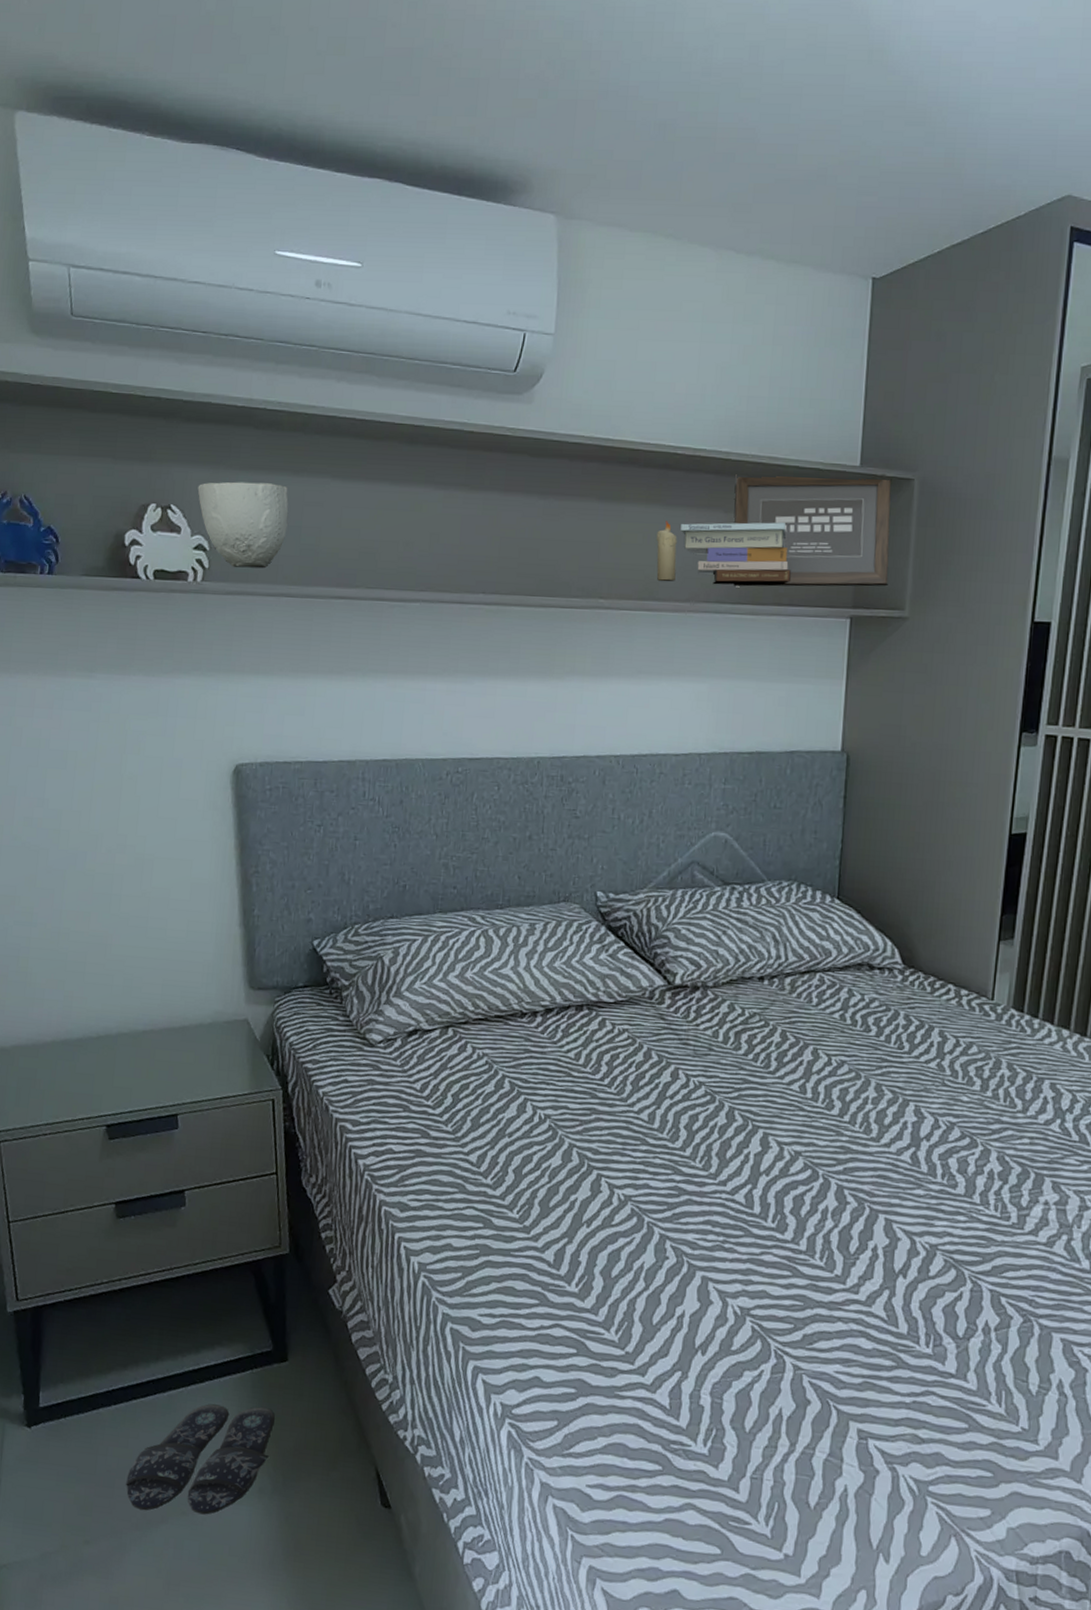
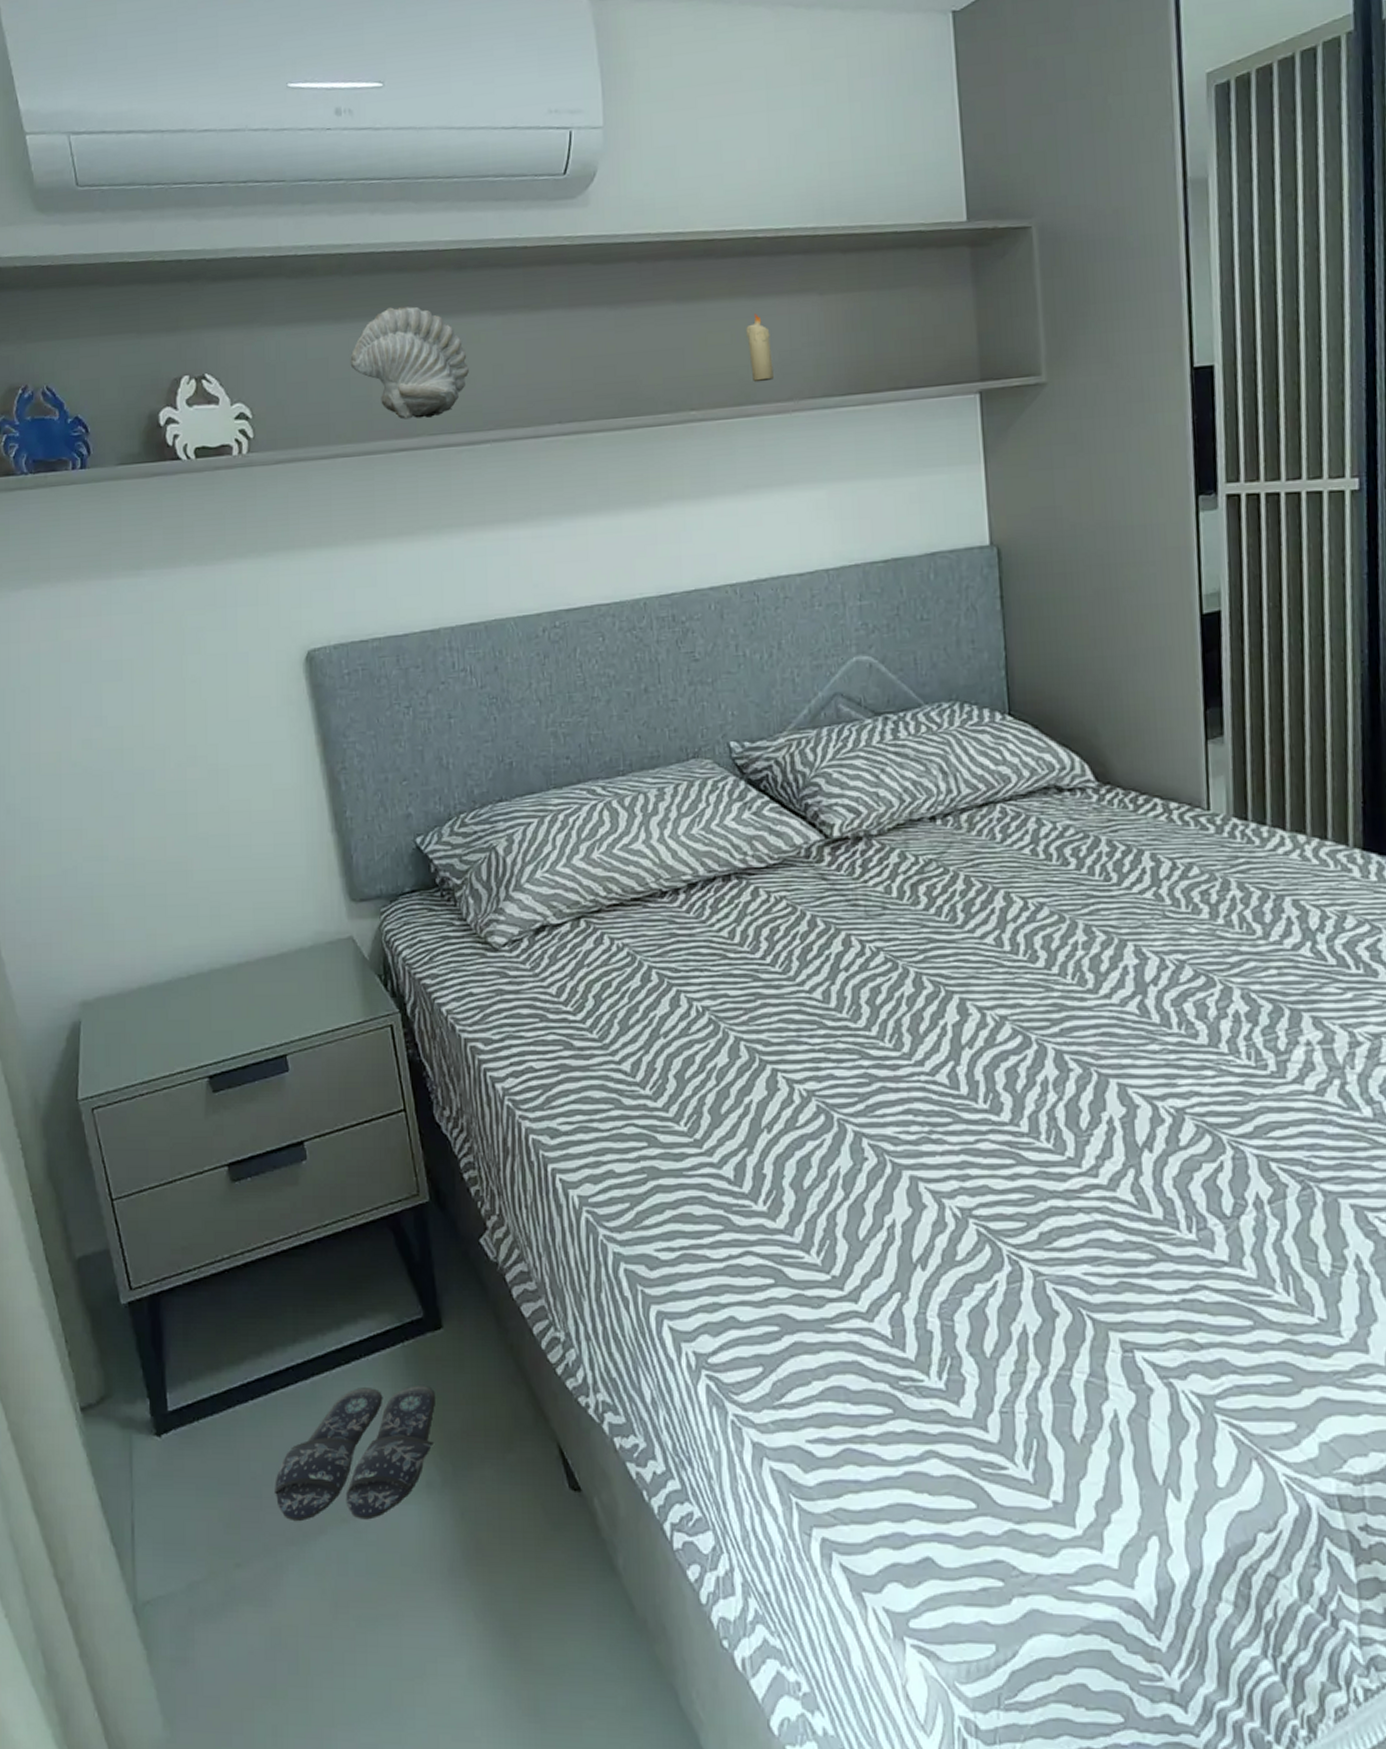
decorative bowl: present [197,482,289,569] -> none [232,335,335,434]
seashell: none [303,468,409,573] -> present [350,306,469,420]
books: present [680,522,792,585] -> none [772,297,906,377]
picture frame: present [733,474,891,587] -> none [827,232,1018,375]

